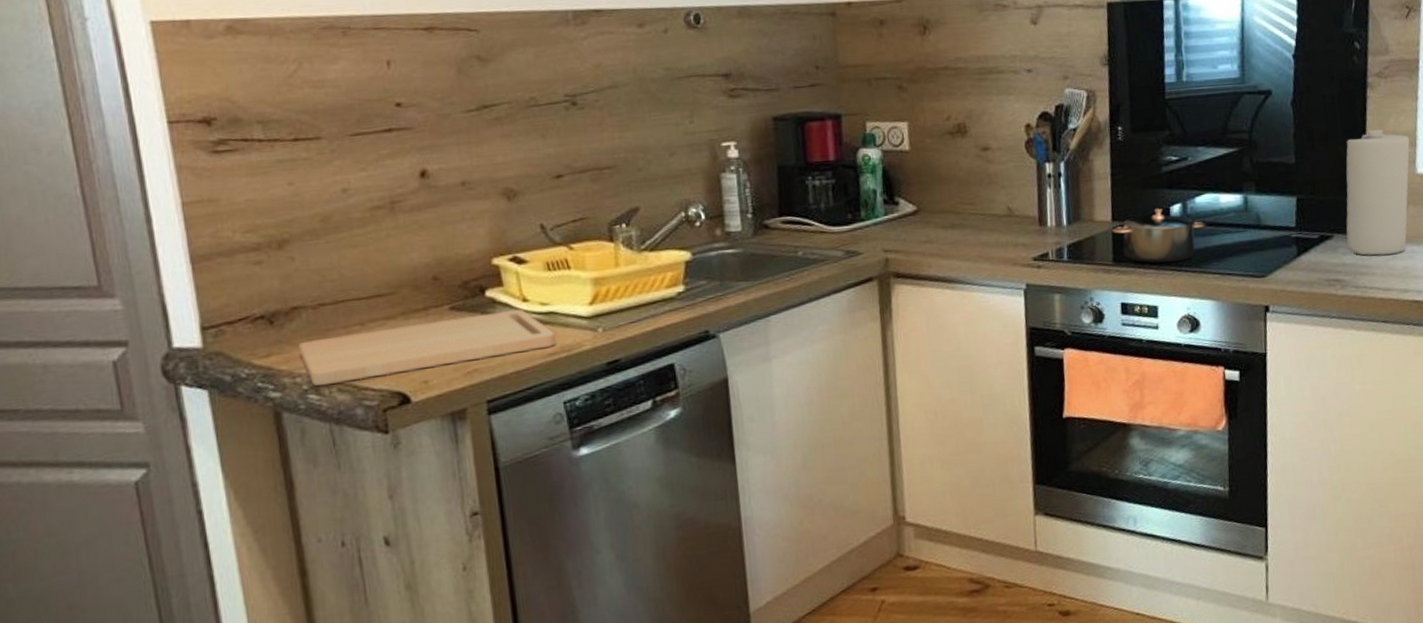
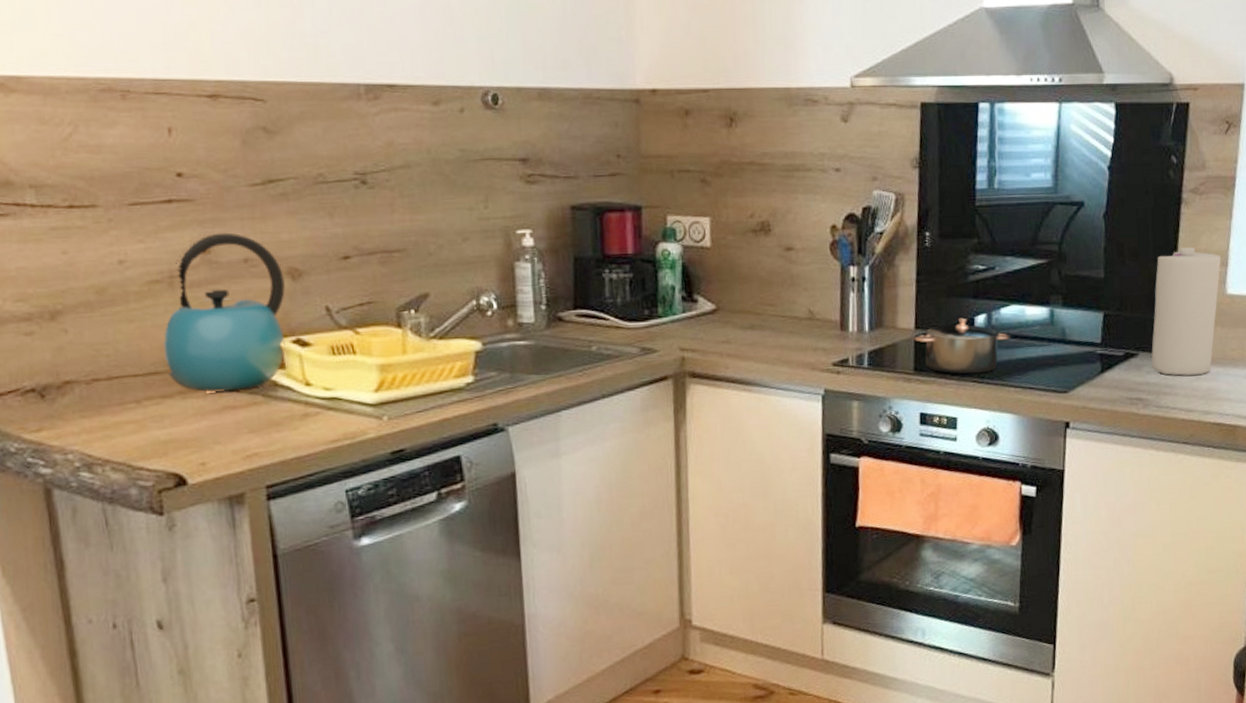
cutting board: present [299,309,556,386] -> none [71,393,339,464]
kettle: none [385,157,503,312] -> present [163,232,286,392]

